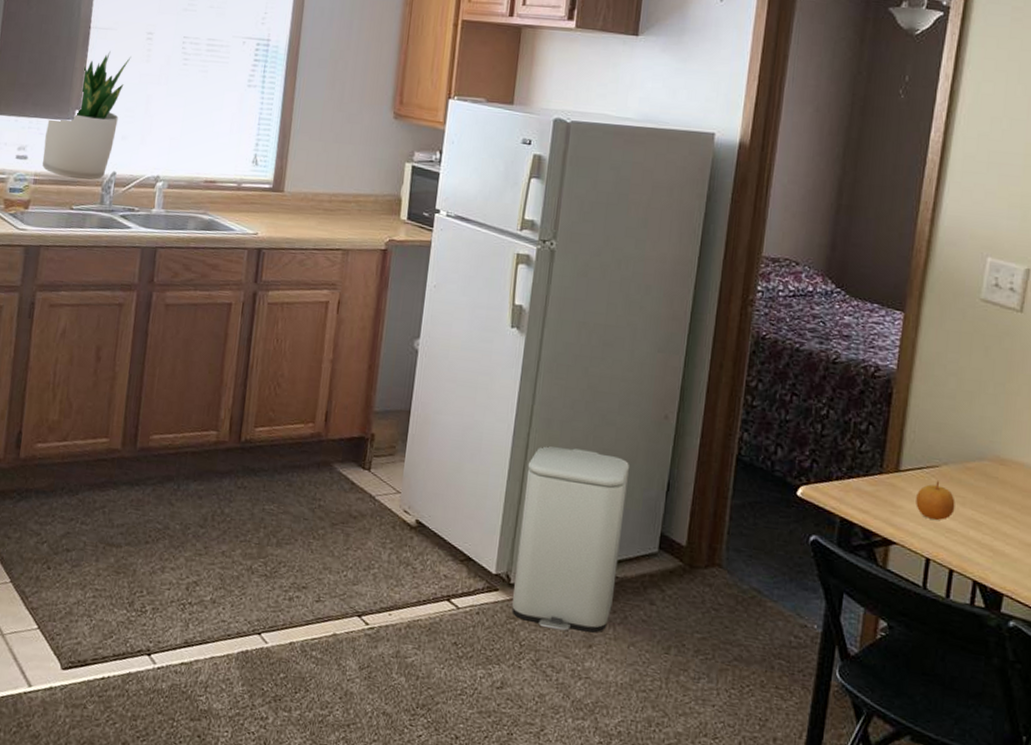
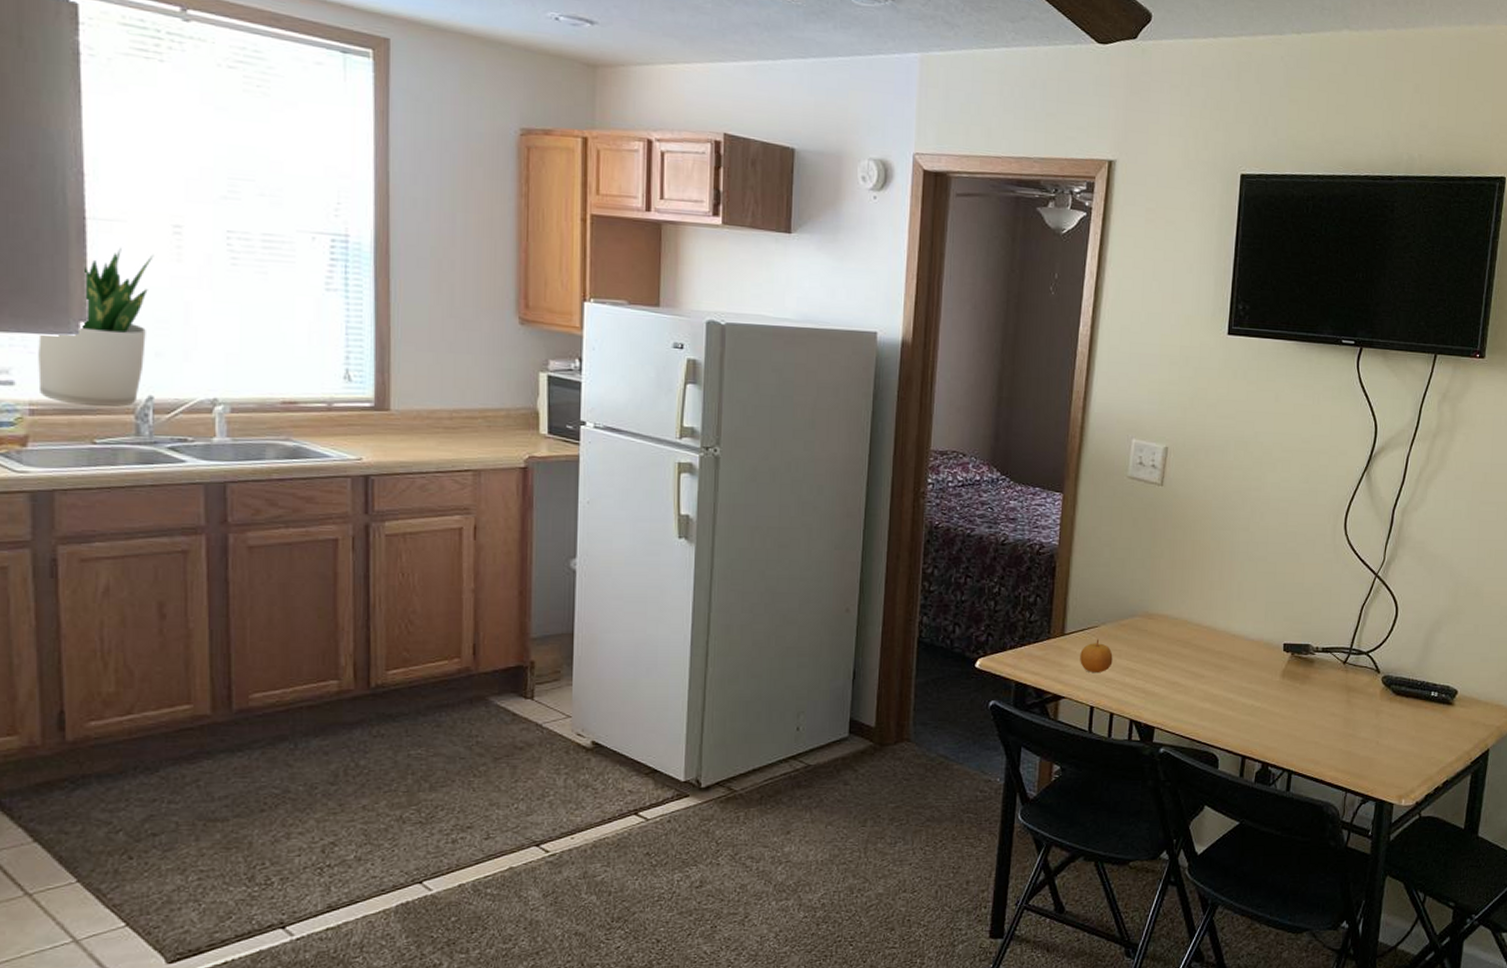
pedal bin: present [511,446,629,633] -> none [704,650,814,825]

